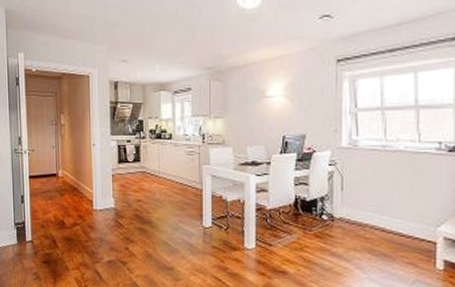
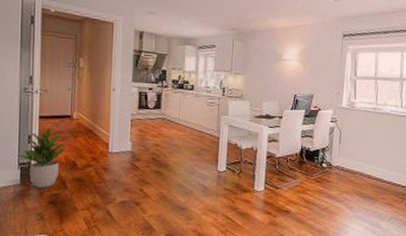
potted plant: none [12,186,55,248] -> present [17,127,66,188]

